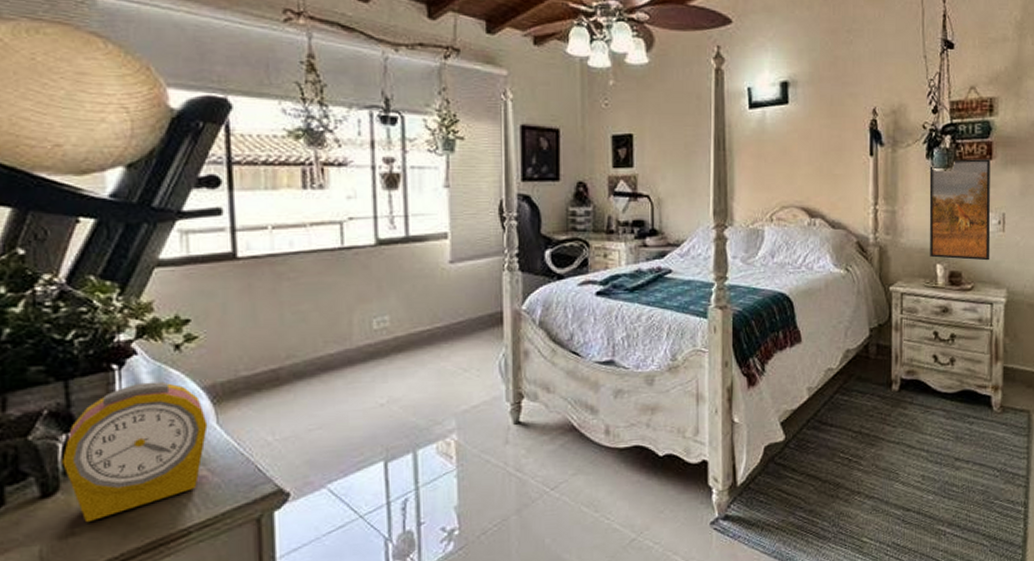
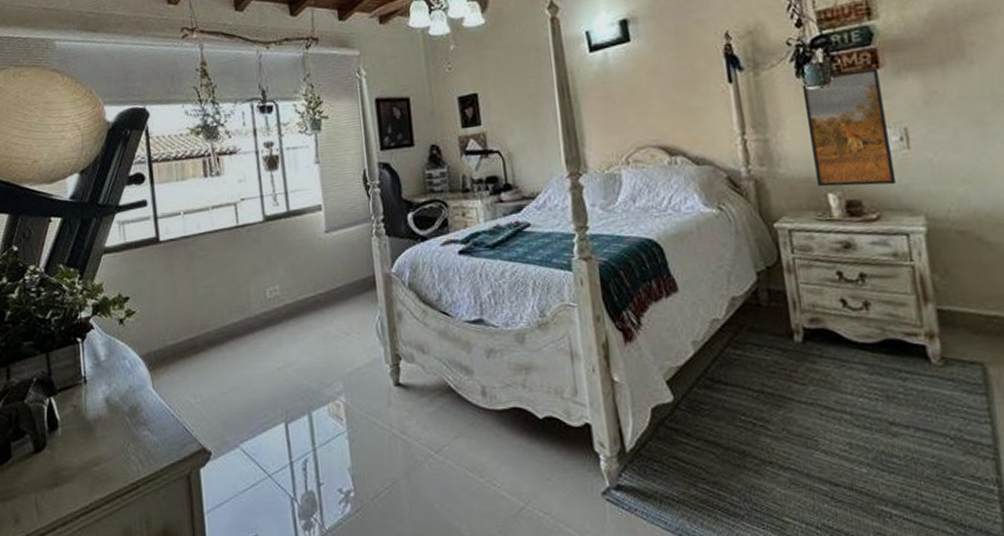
alarm clock: present [62,381,208,523] -> none [47,351,146,475]

